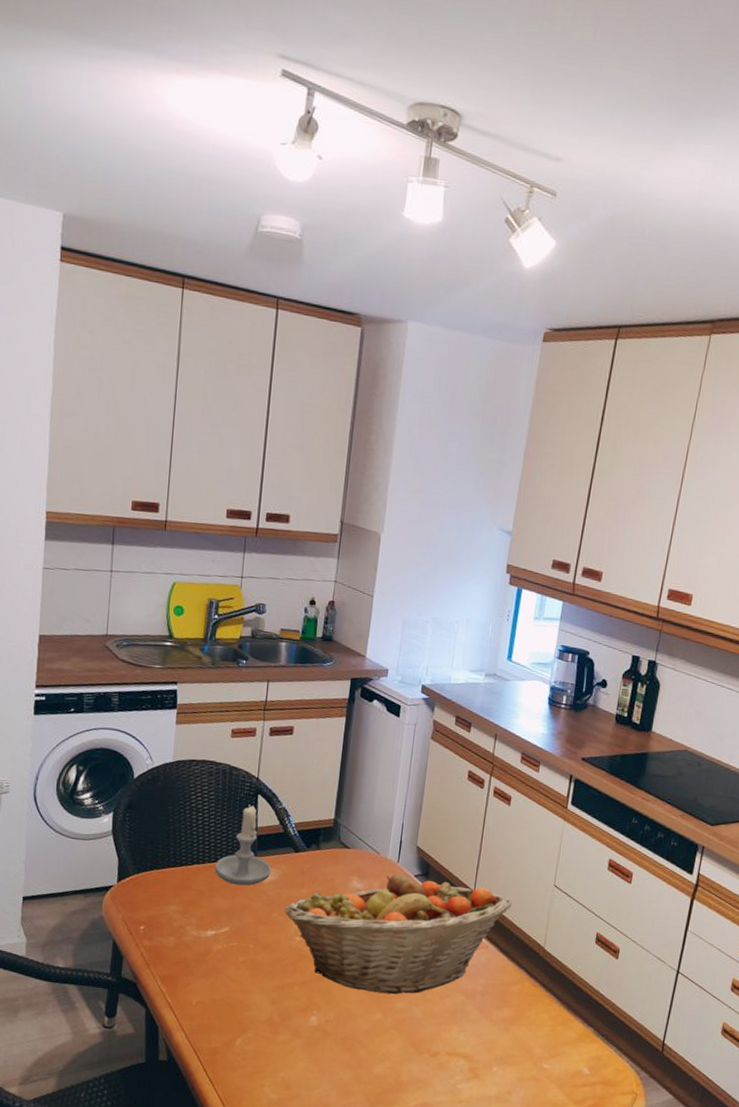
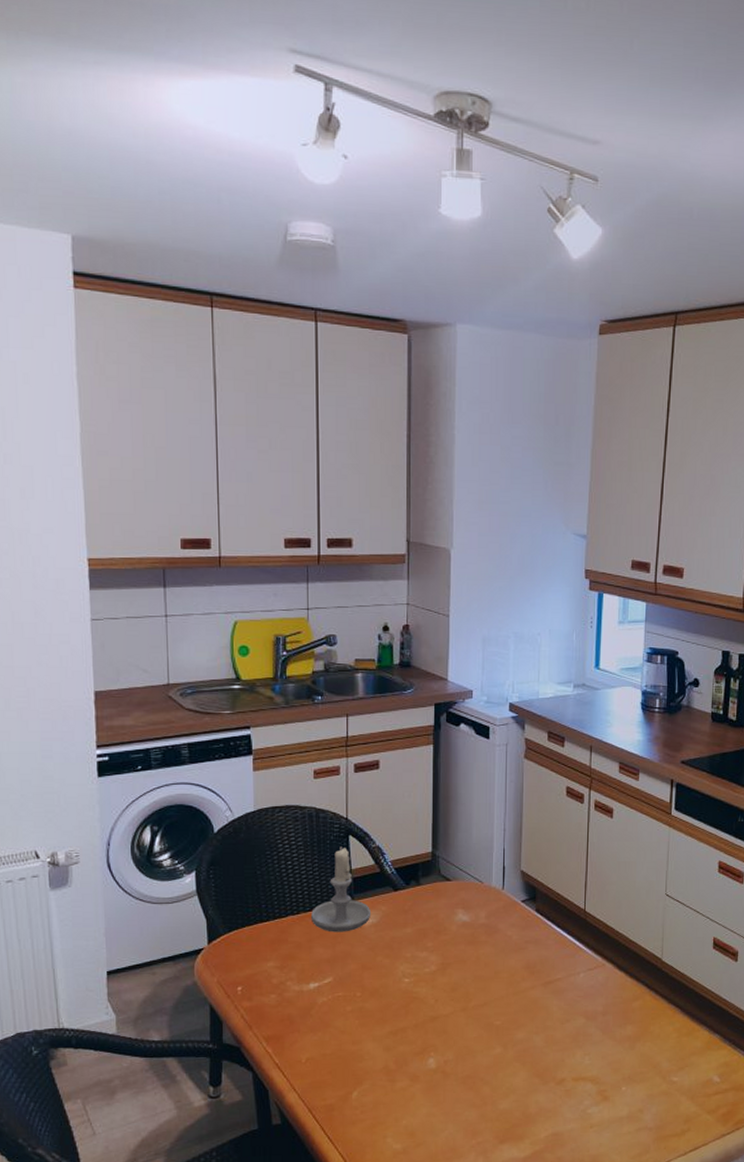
fruit basket: present [284,873,512,995] -> none [389,900,625,1026]

